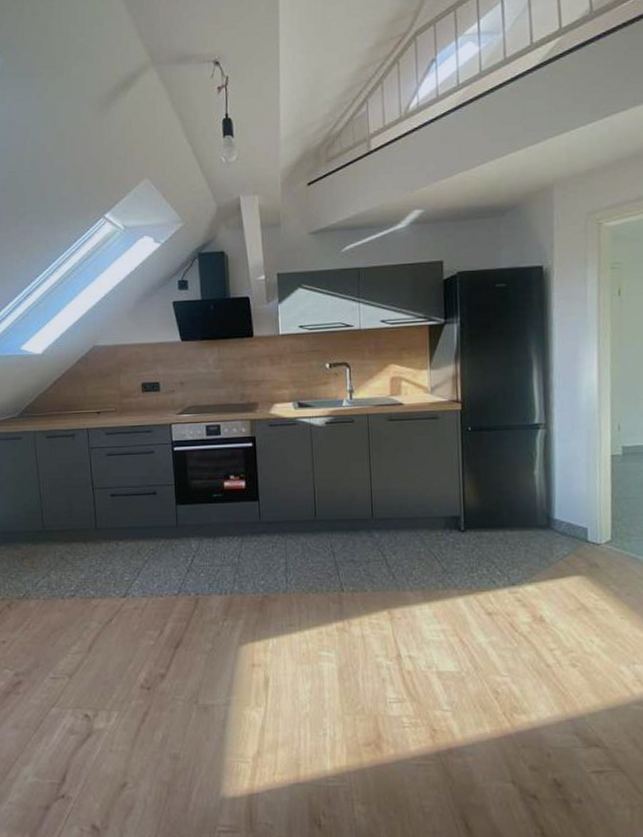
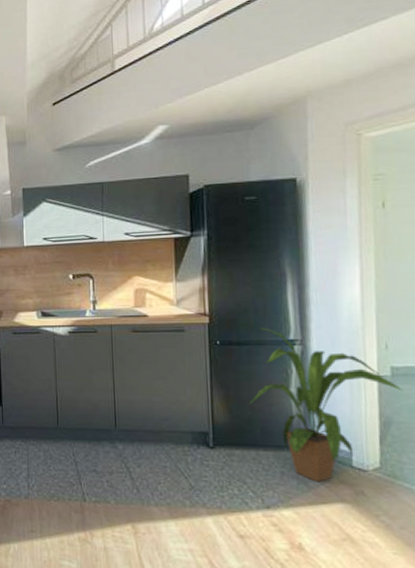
house plant: none [498,413,632,558] -> present [249,327,403,483]

